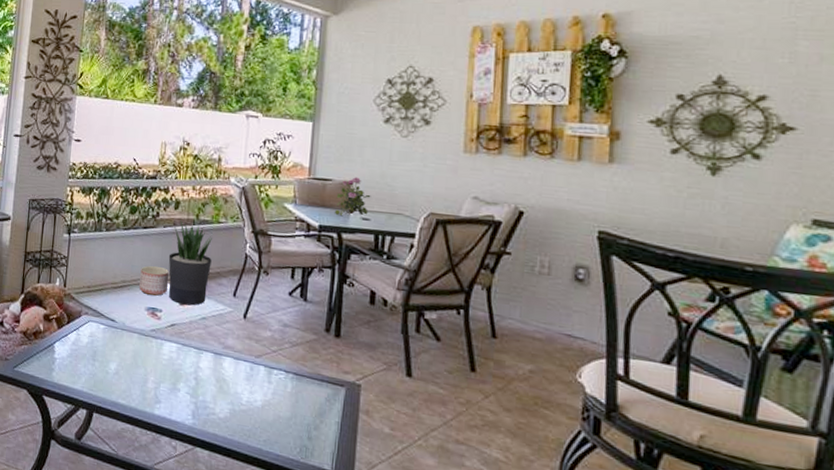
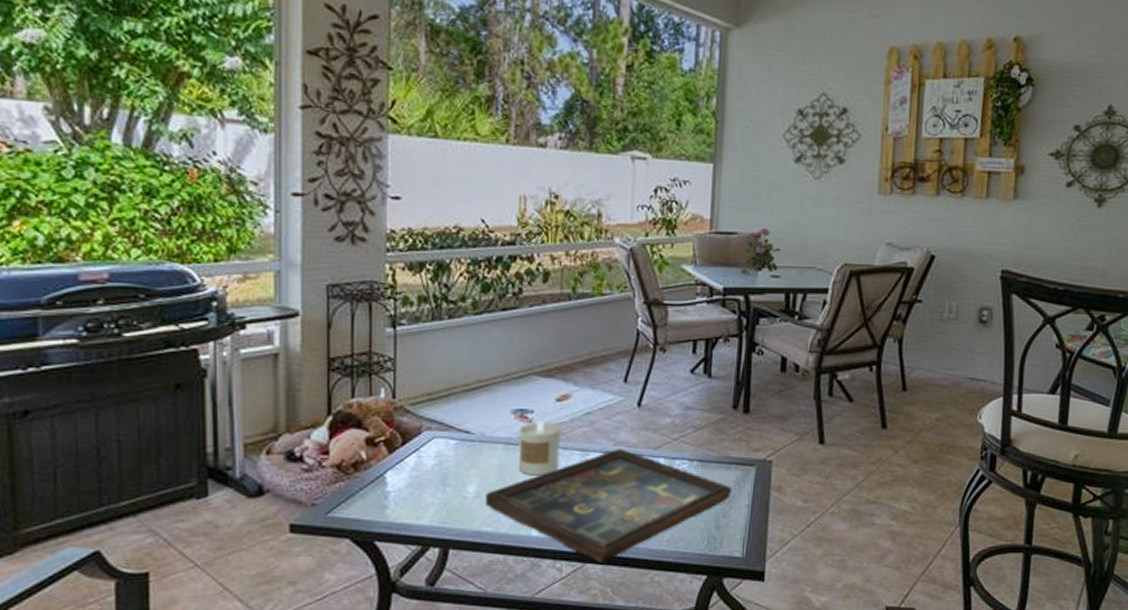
decorative tray: none [121,352,324,450] -> present [484,449,733,563]
planter: present [139,266,169,296] -> none [501,356,539,394]
candle: none [148,318,183,365] -> present [518,420,562,476]
planter: present [168,219,212,306] -> none [538,294,595,400]

